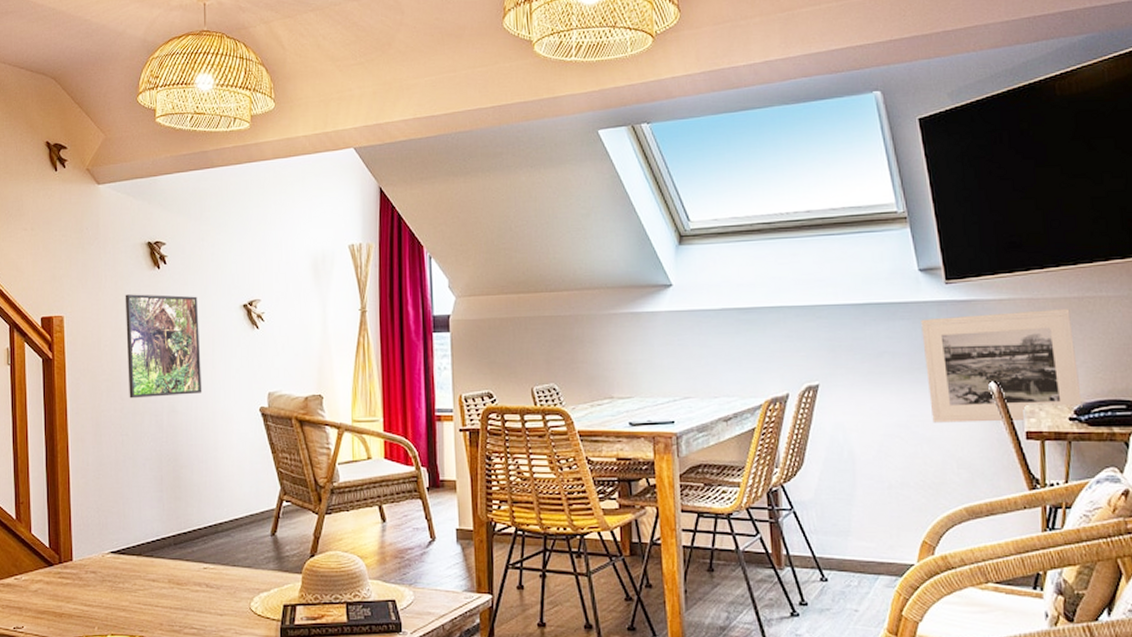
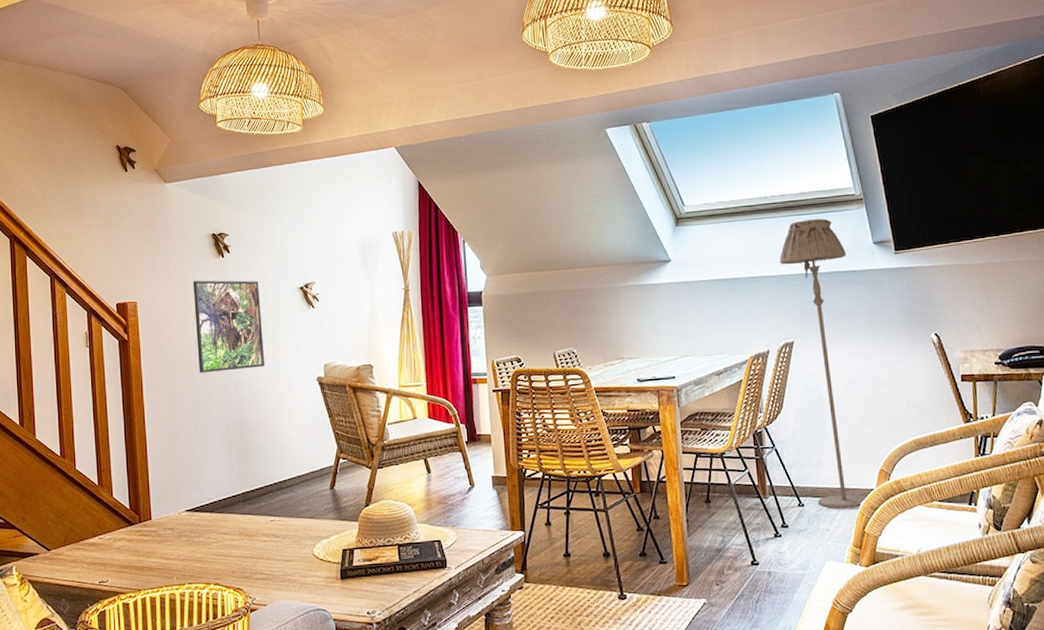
floor lamp: none [803,240,907,586] -> present [780,219,869,509]
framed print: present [921,309,1082,423] -> none [876,272,1005,370]

